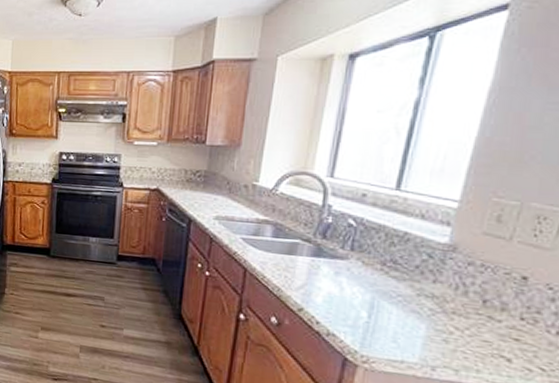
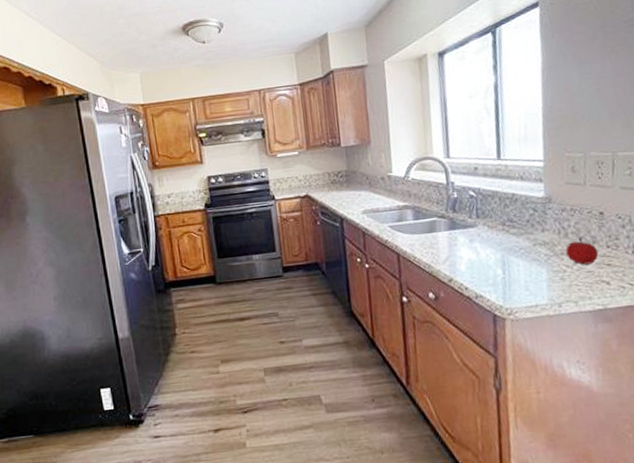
apple: none [459,301,506,334] -> present [565,238,599,265]

